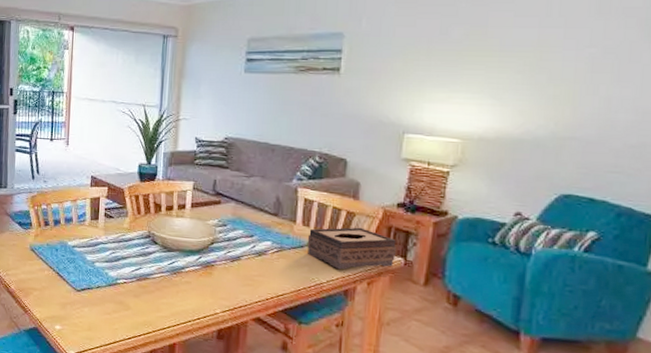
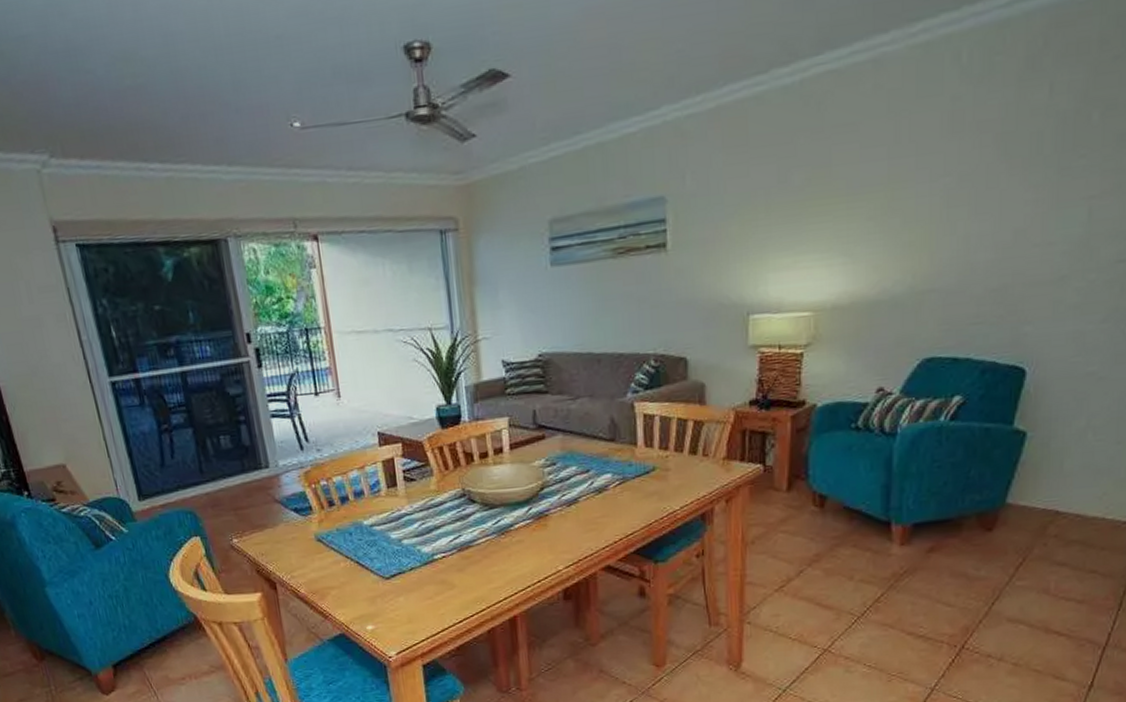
tissue box: present [307,227,396,270] -> none [652,437,753,492]

